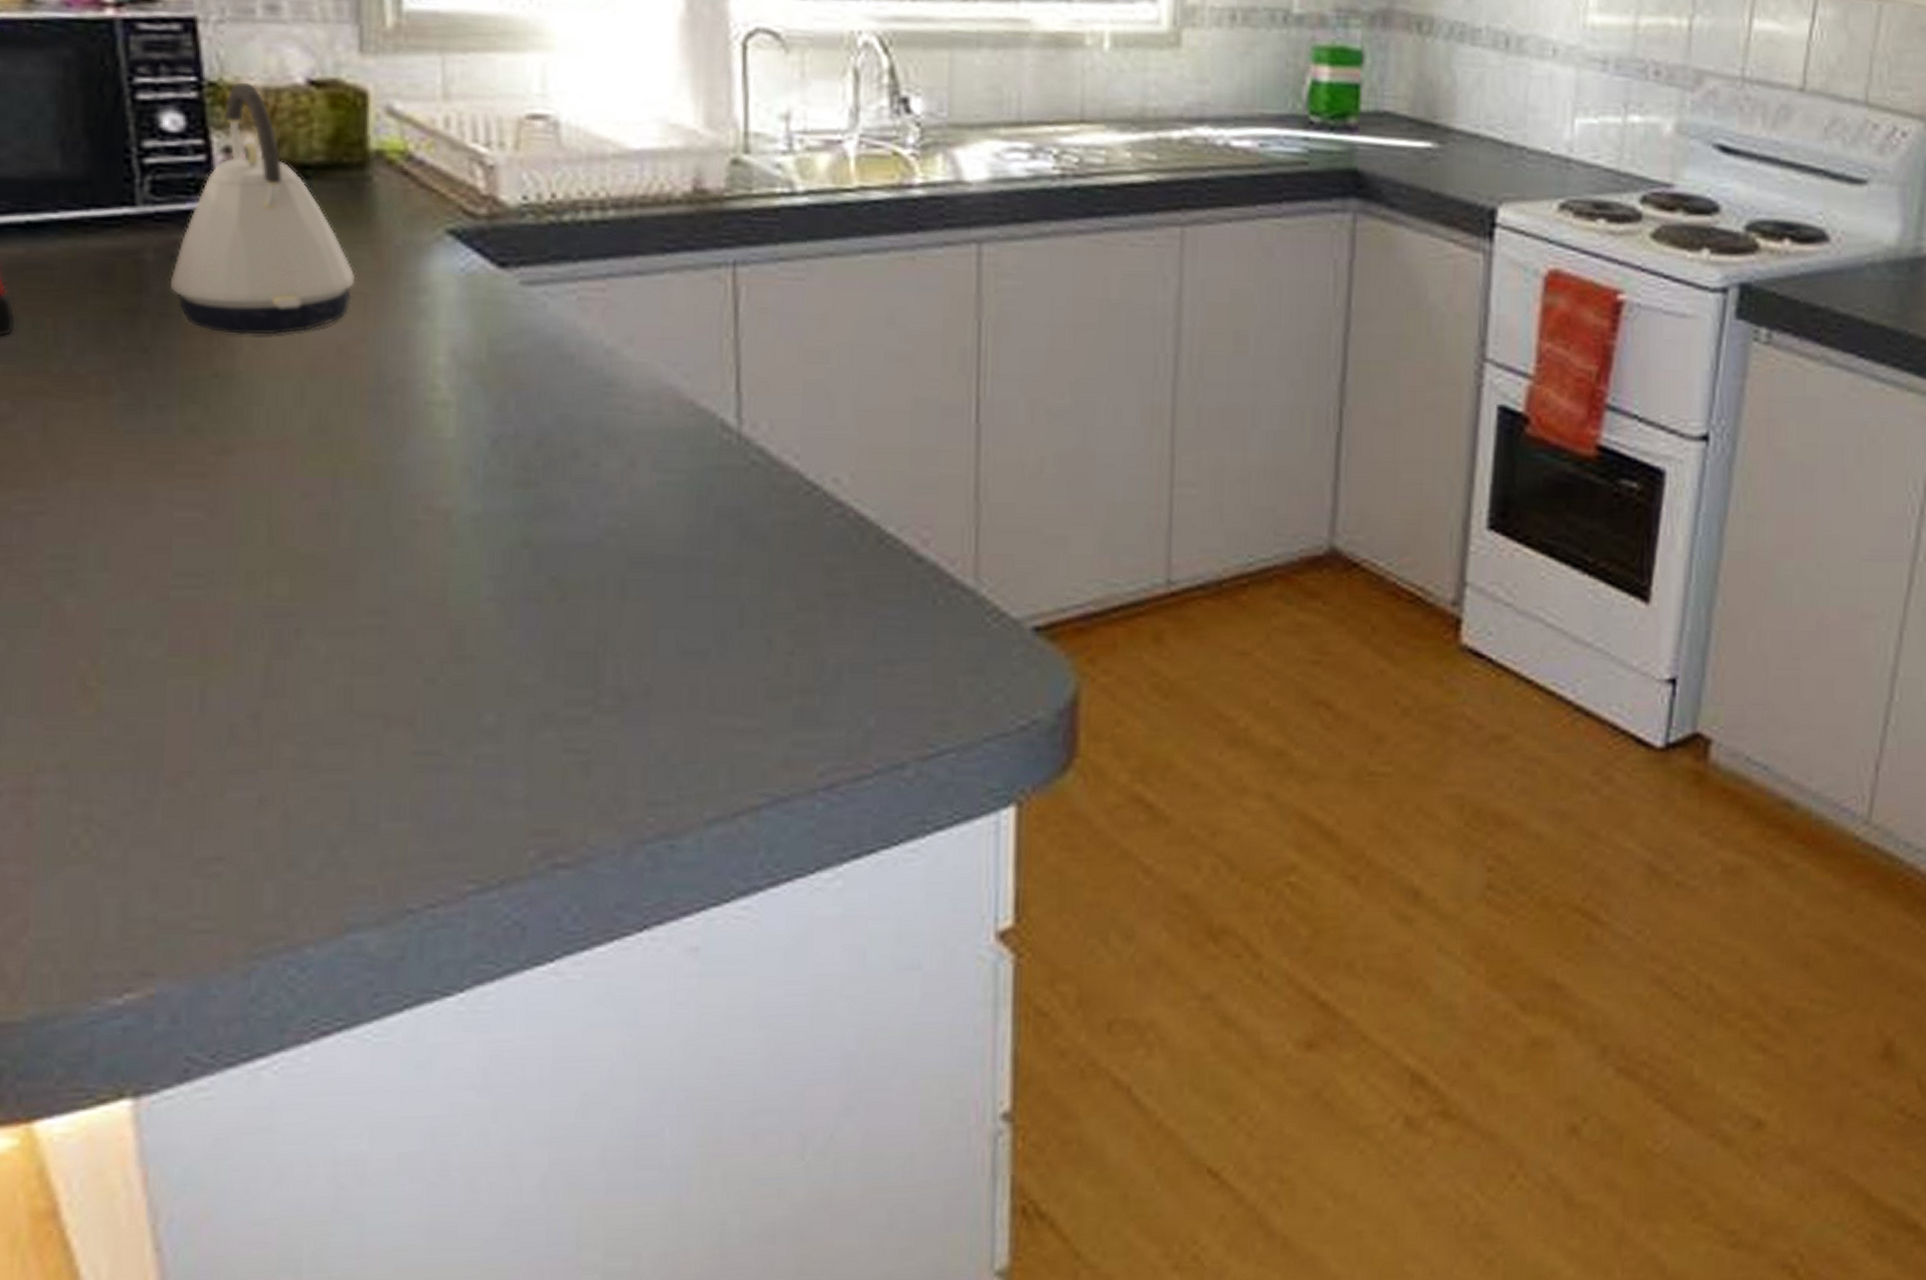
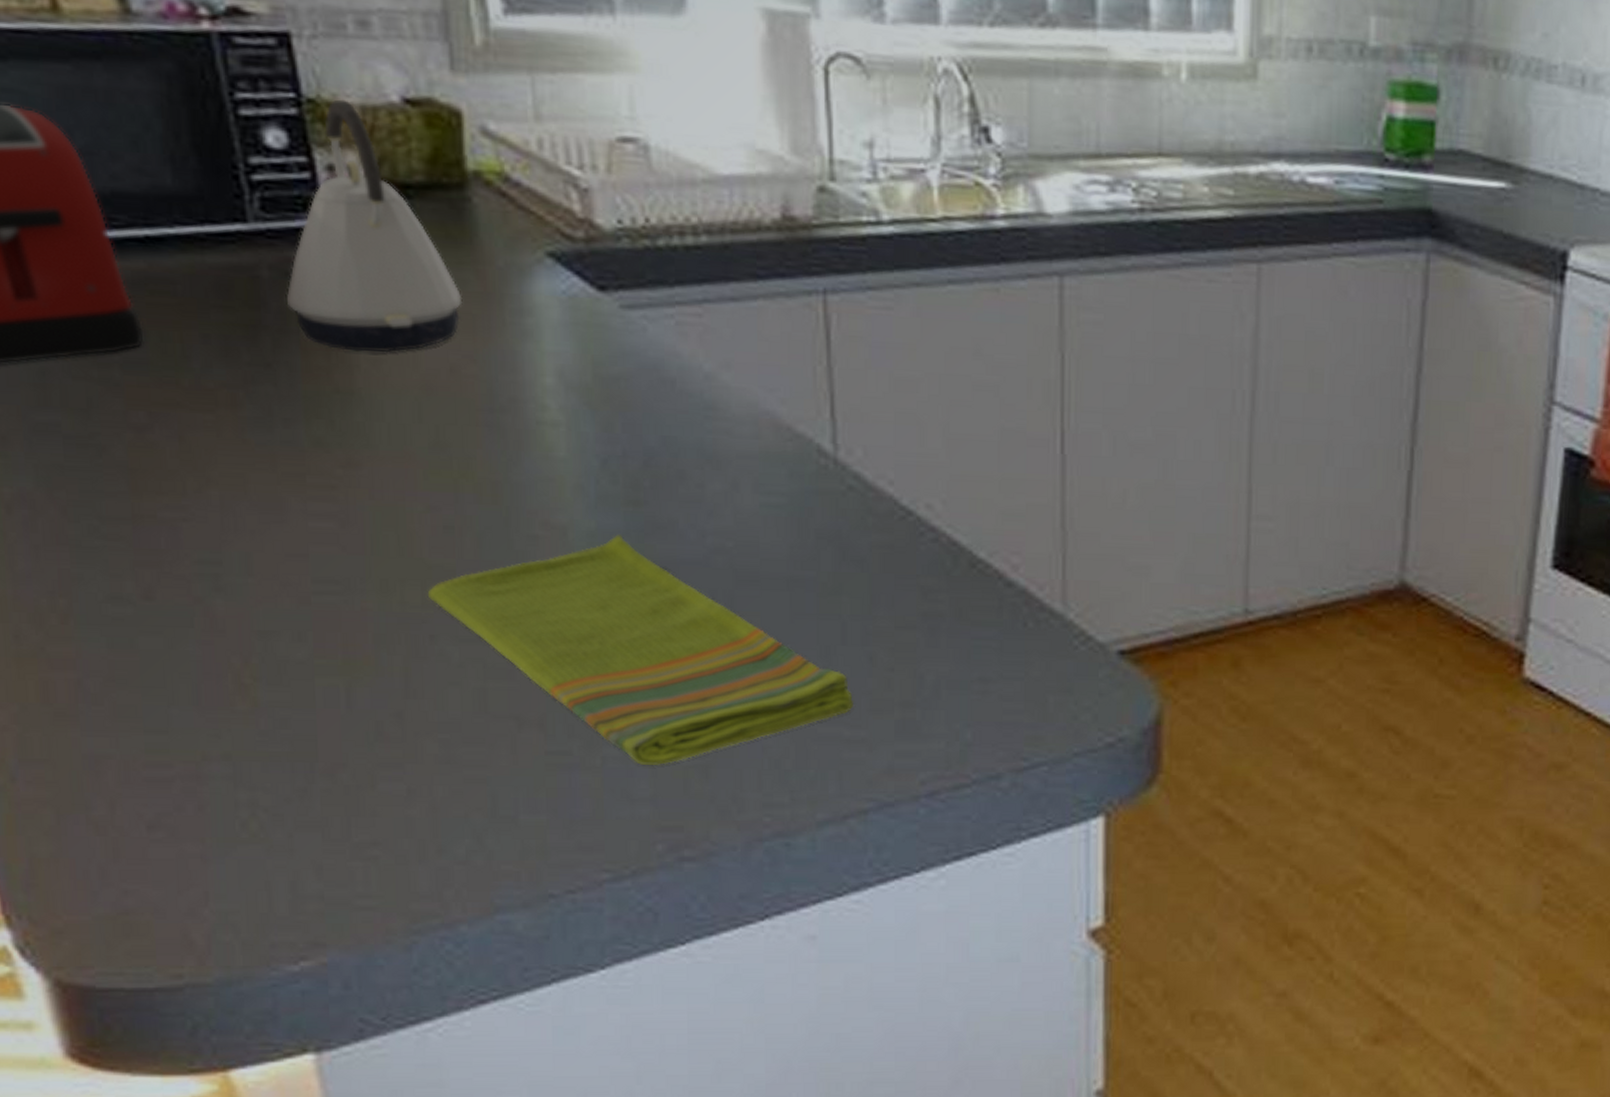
dish towel: none [296,518,749,764] -> present [427,534,853,765]

